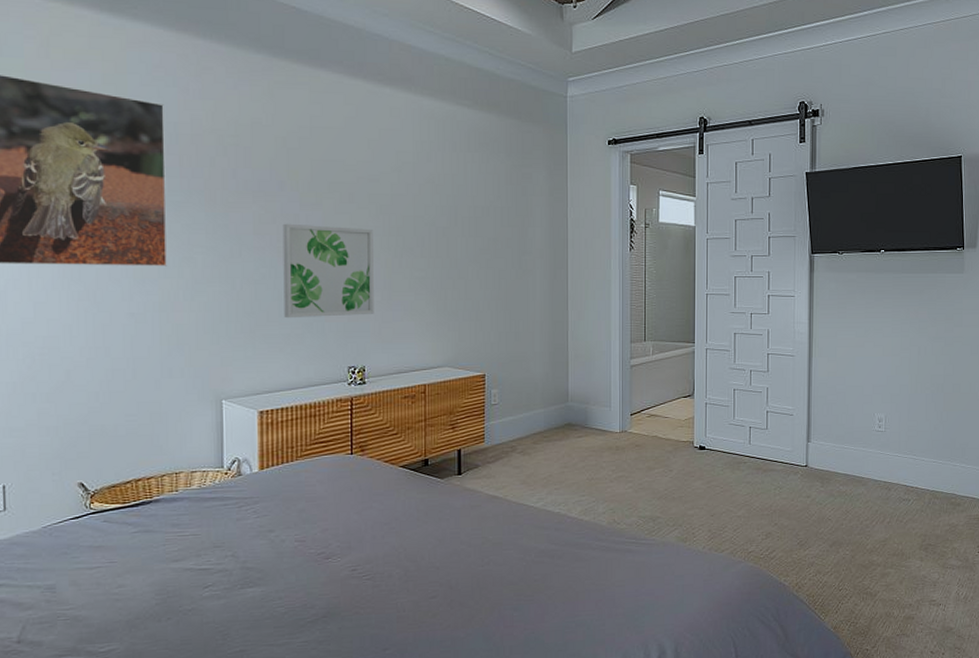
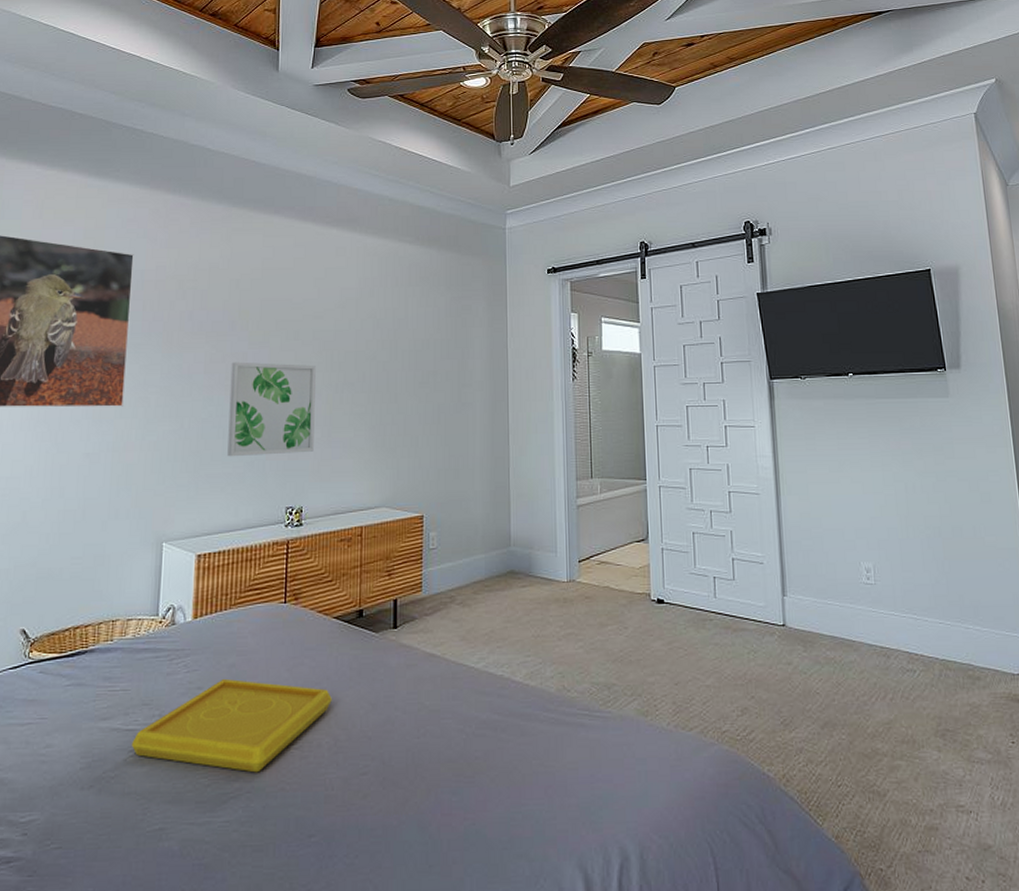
serving tray: none [205,521,401,601] -> present [131,678,332,773]

